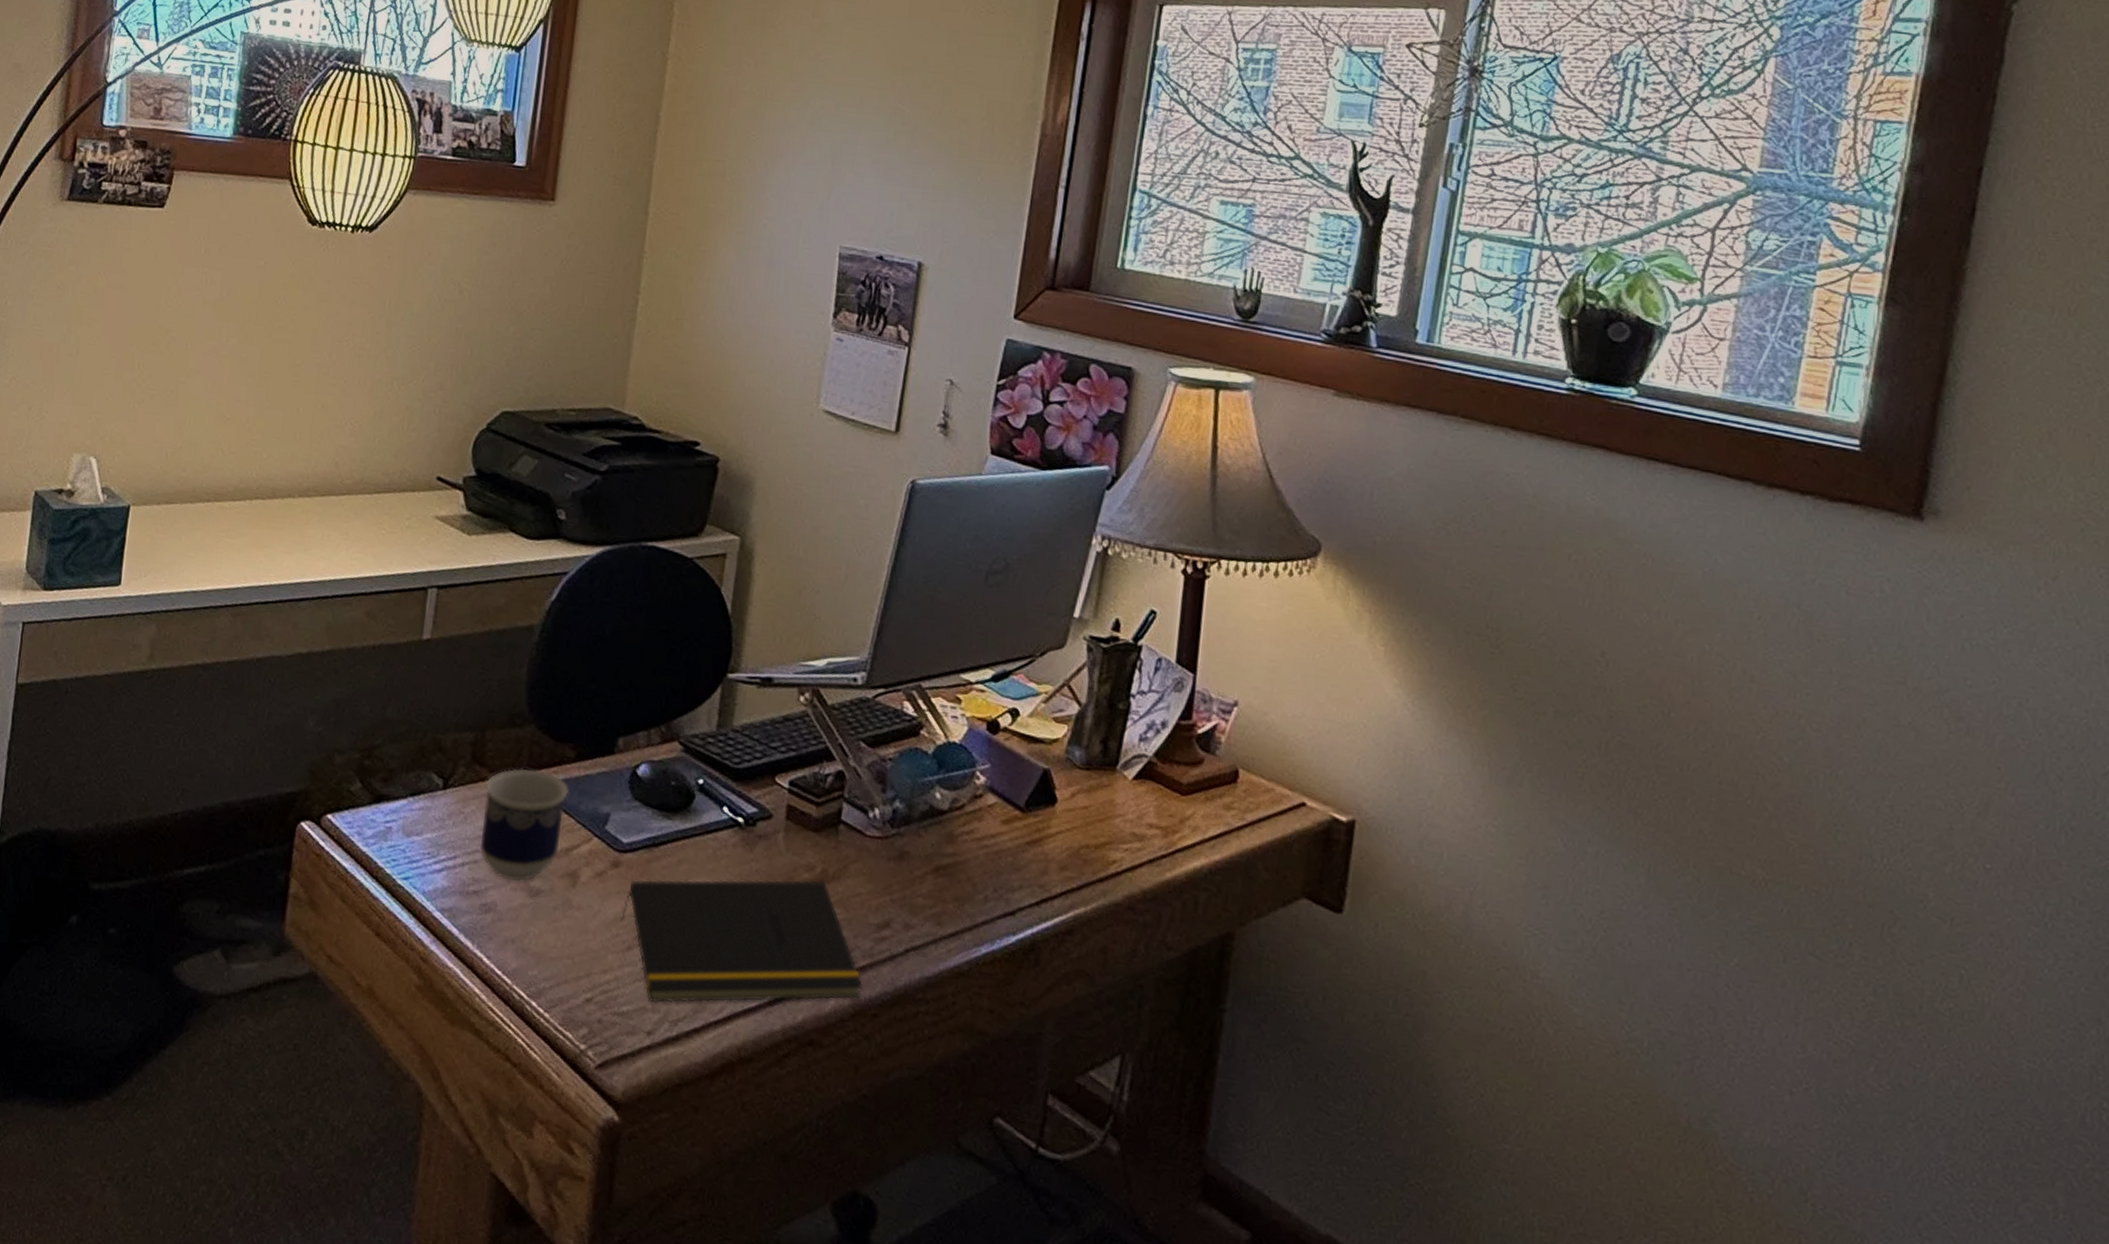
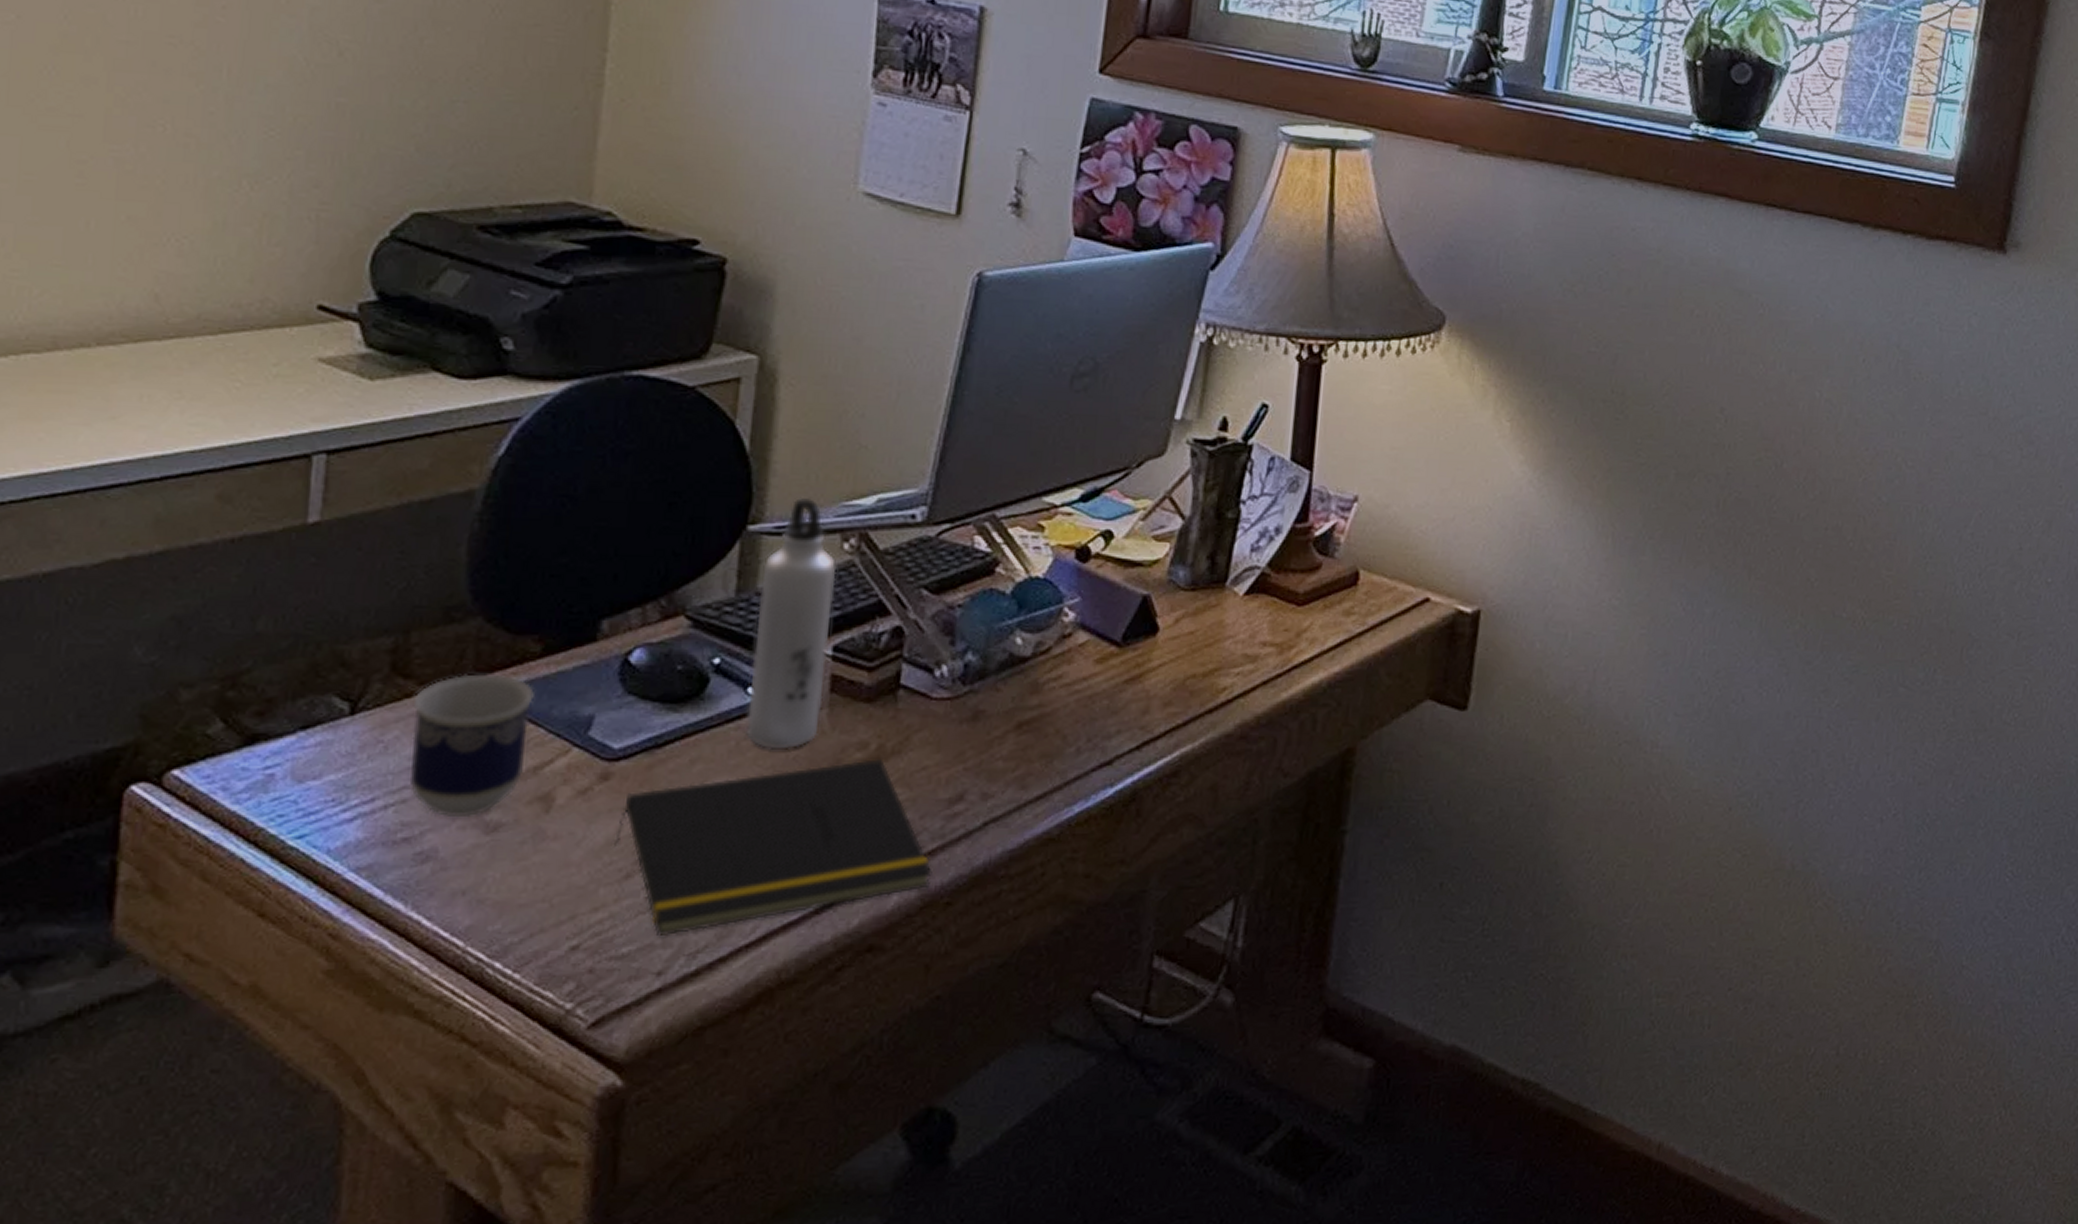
water bottle: none [720,654,794,863] -> present [746,497,837,750]

